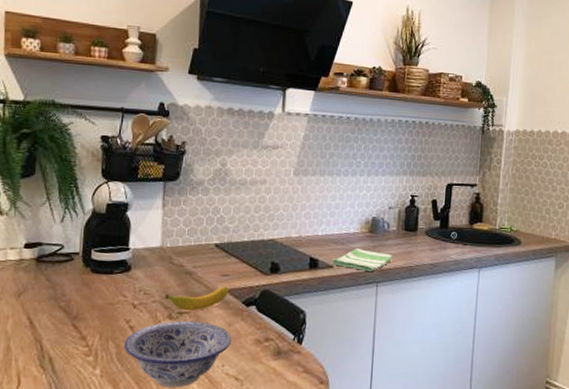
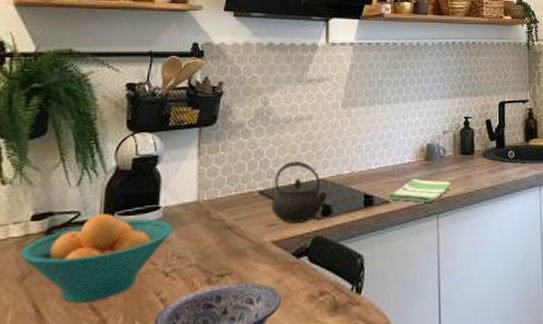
fruit bowl: none [17,249,141,320] -> present [20,214,173,303]
banana: present [164,286,230,312] -> none [201,237,277,272]
kettle: none [225,220,277,276] -> present [271,160,328,223]

